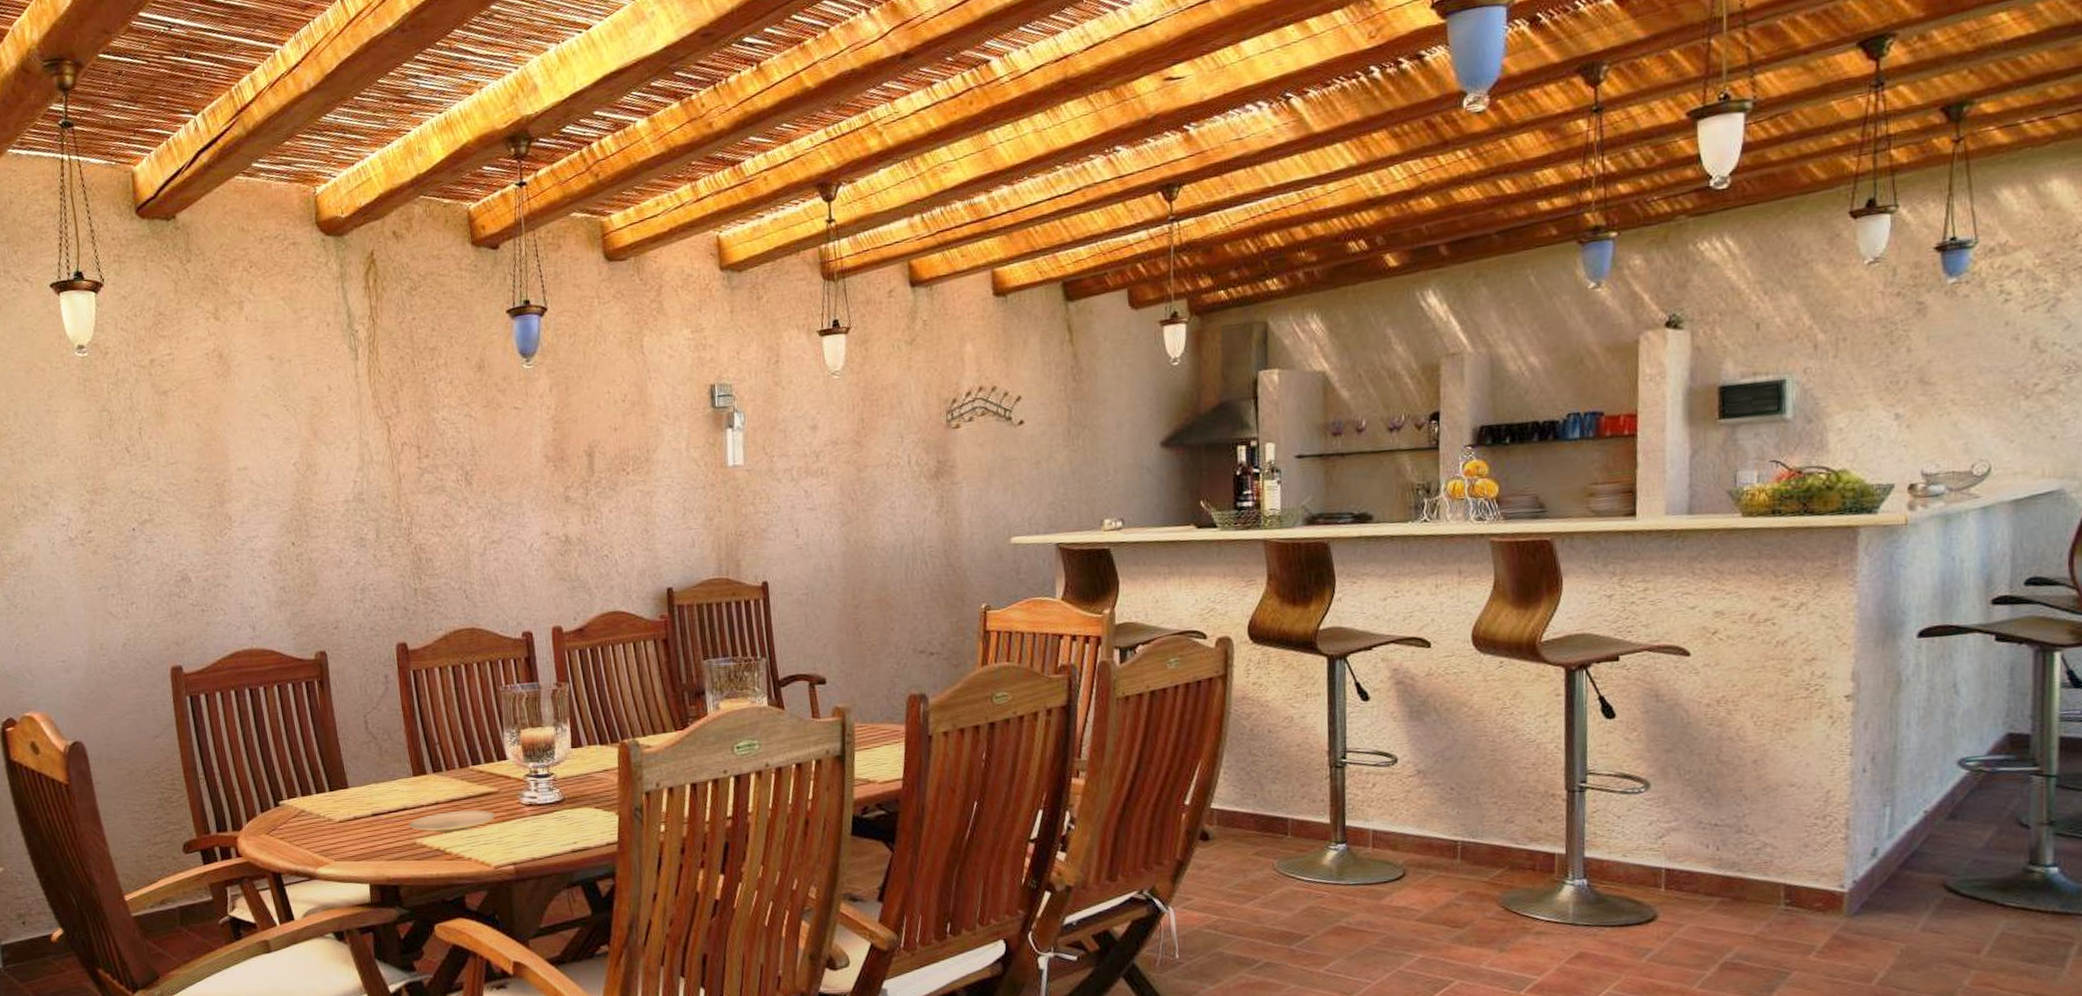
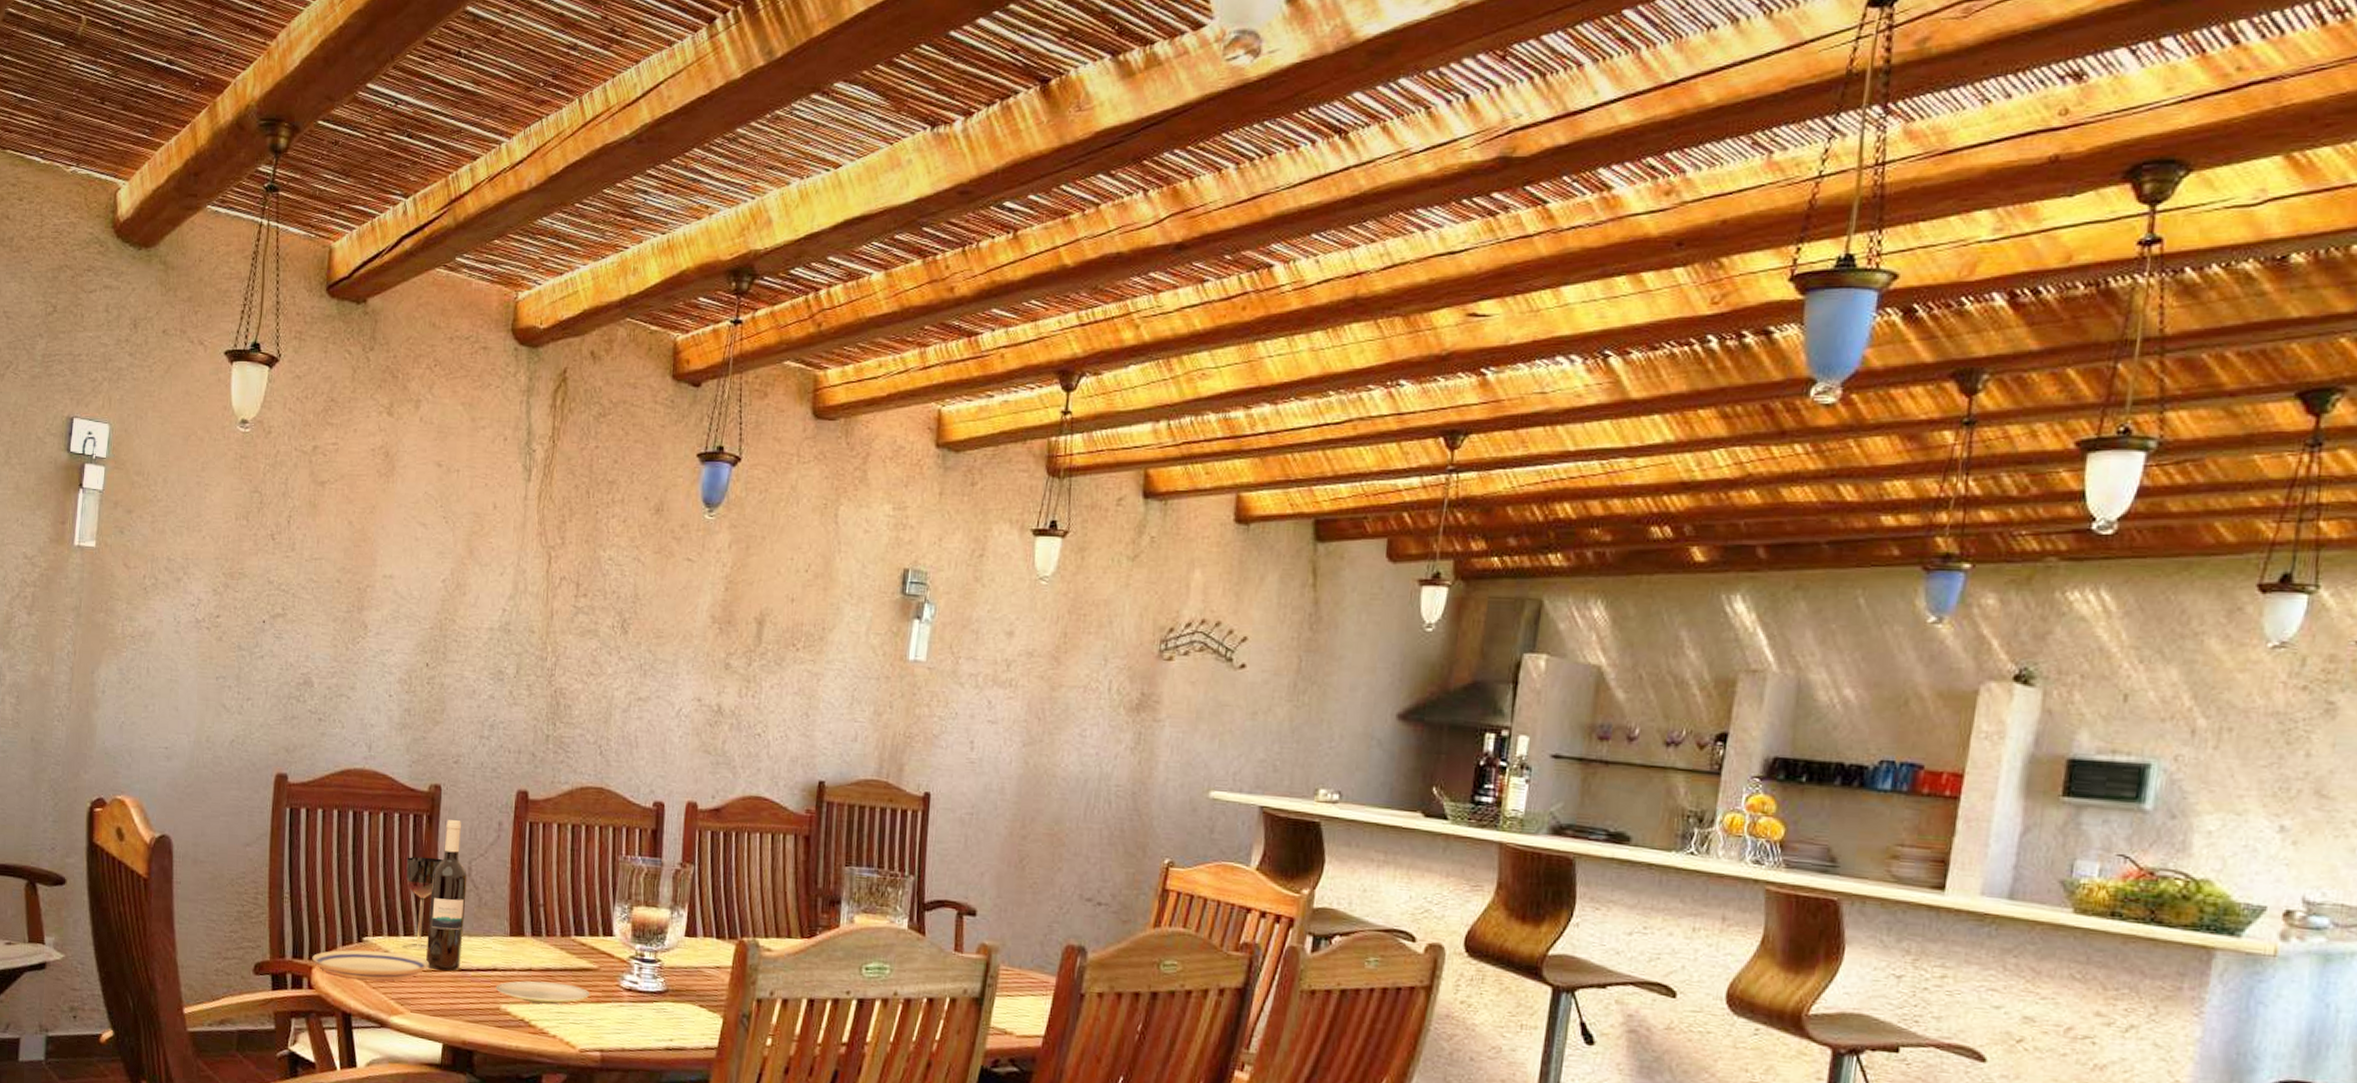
plate: none [235,810,345,842] -> present [312,949,430,981]
wineglass: none [306,718,341,806] -> present [401,856,443,951]
wine bottle: none [332,680,373,819] -> present [425,820,467,971]

